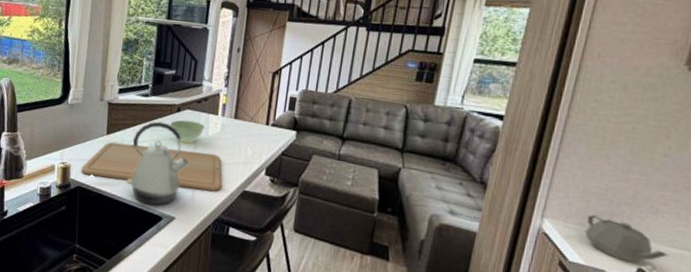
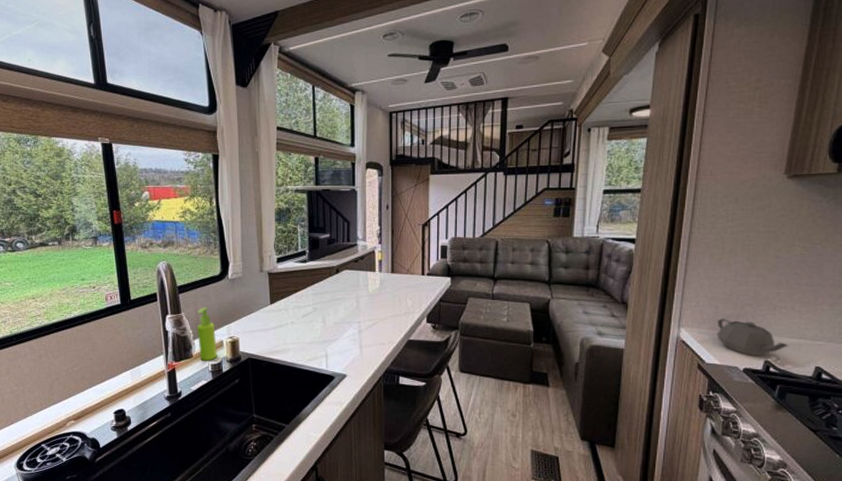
soap dispenser: none [30,129,49,185] -> present [196,307,217,362]
chopping board: present [81,142,222,192] -> none [250,308,387,346]
kettle: present [126,121,189,206] -> none [295,285,353,365]
bowl: present [170,119,205,144] -> none [331,280,364,302]

